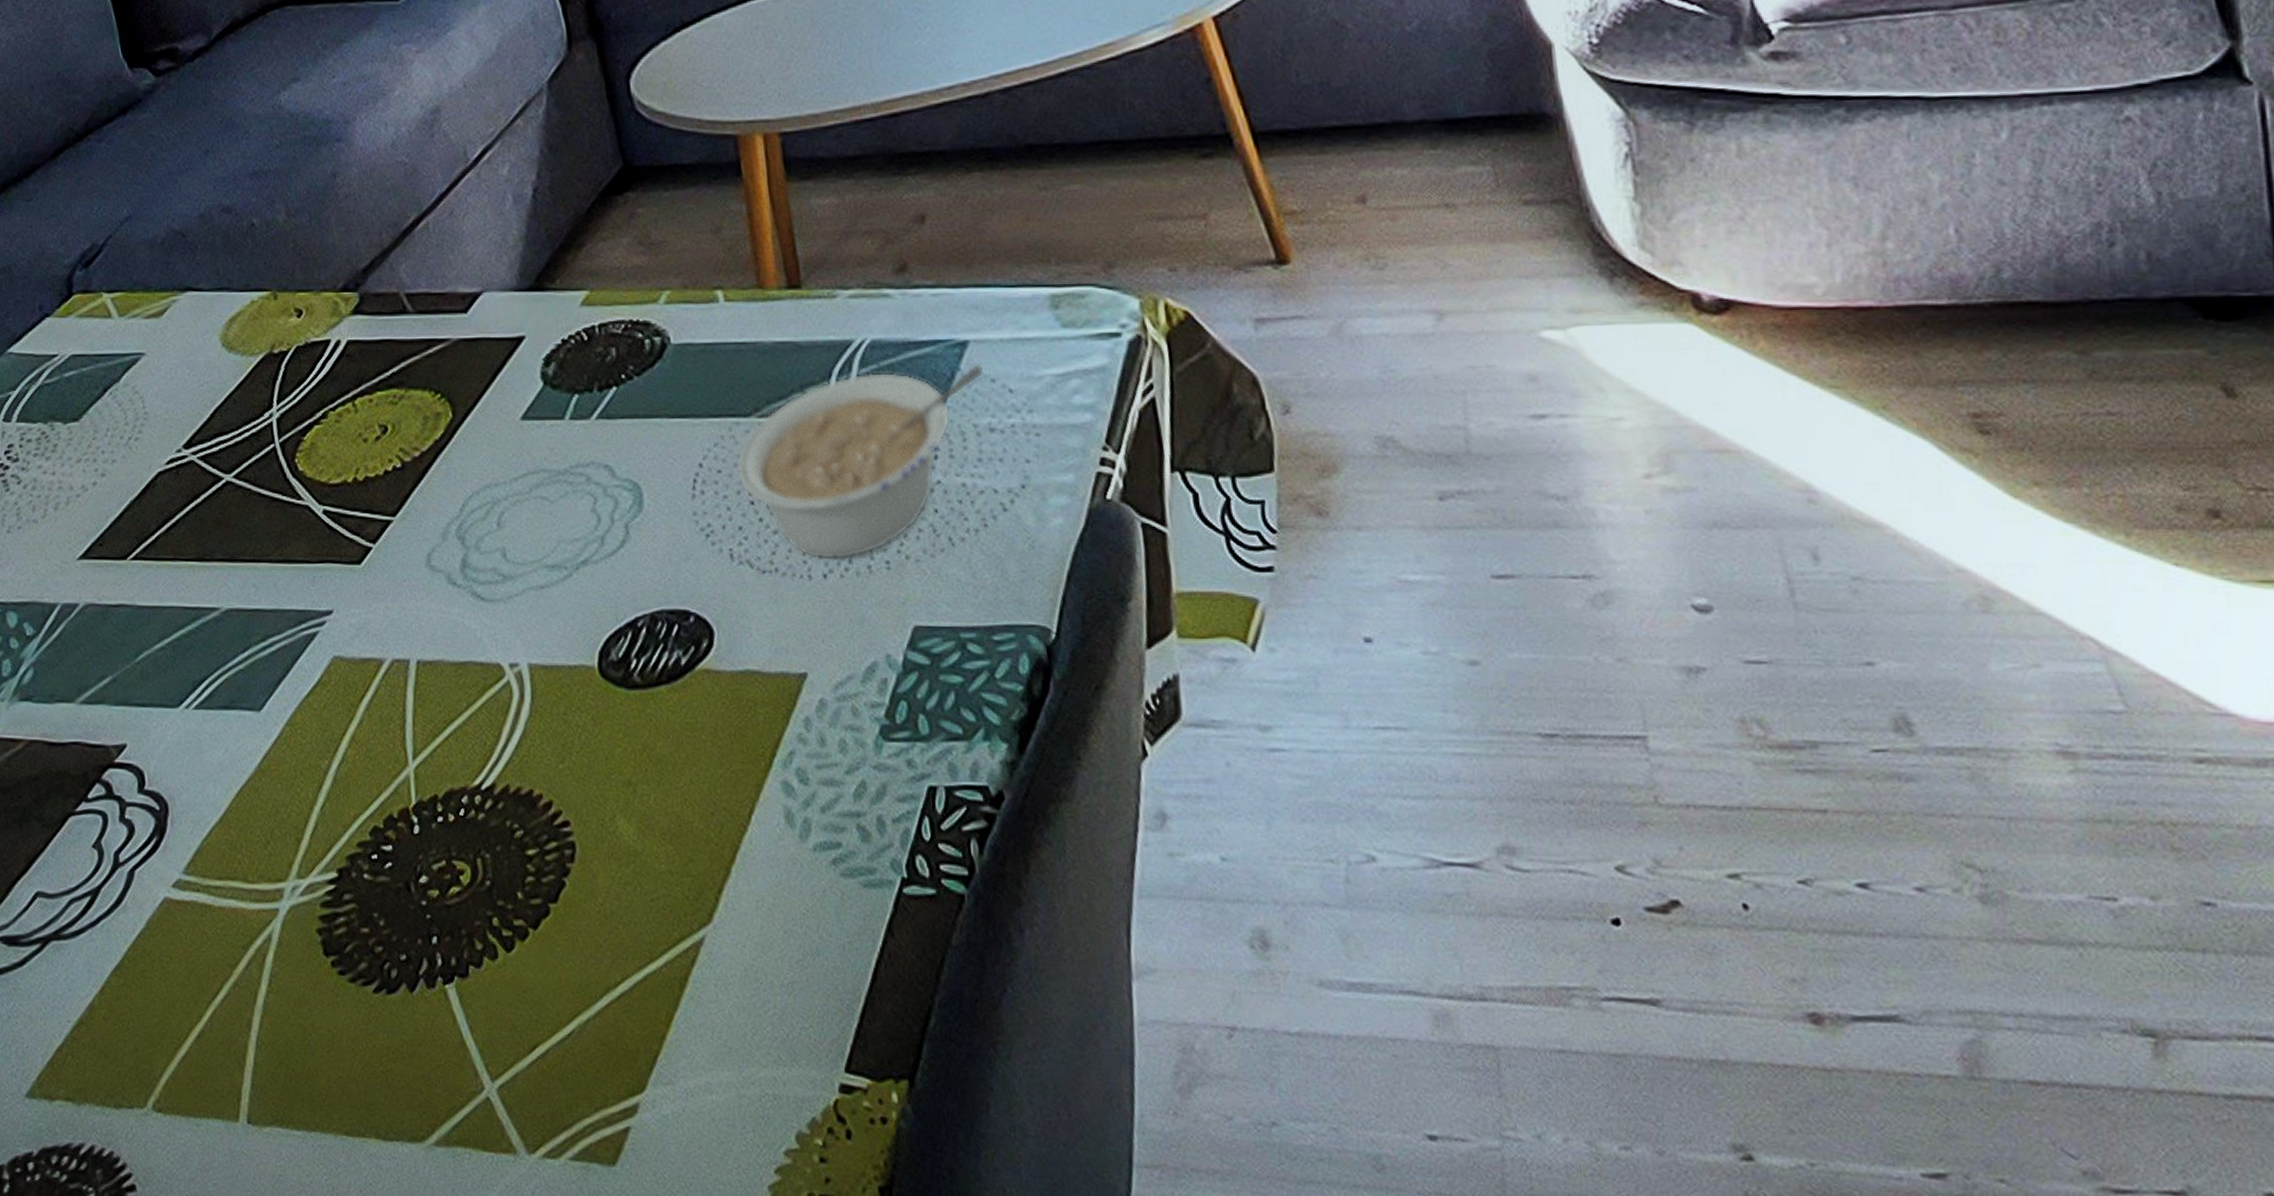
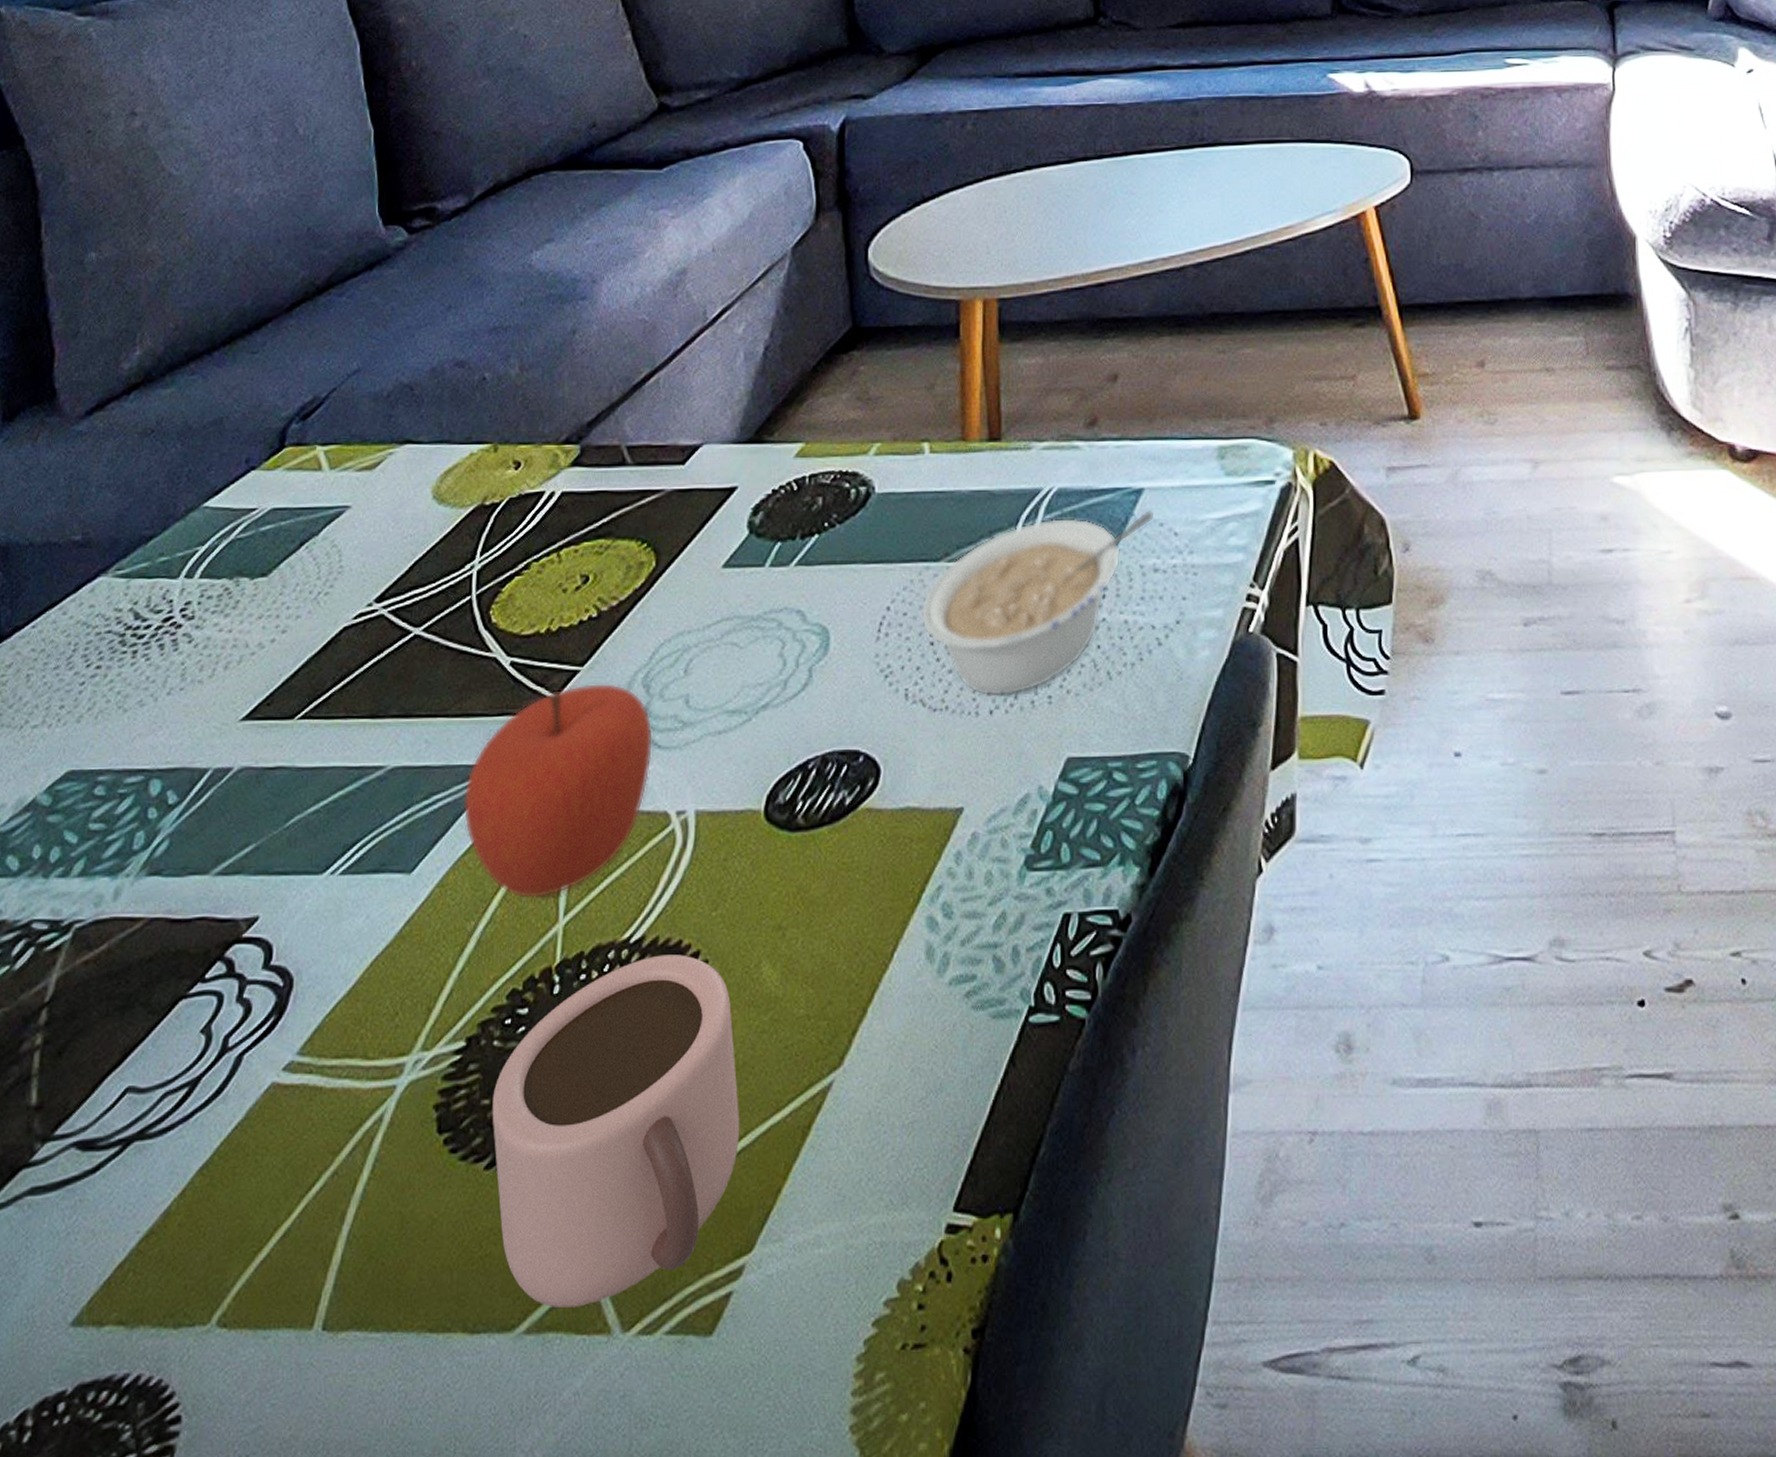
fruit: none [297,533,478,742] -> present [463,682,654,899]
mug: none [370,803,617,1127] -> present [492,954,740,1308]

